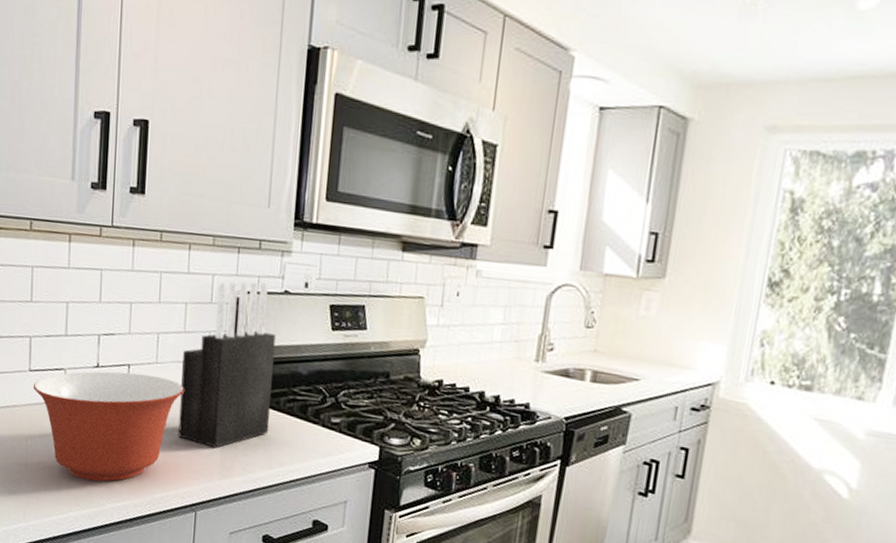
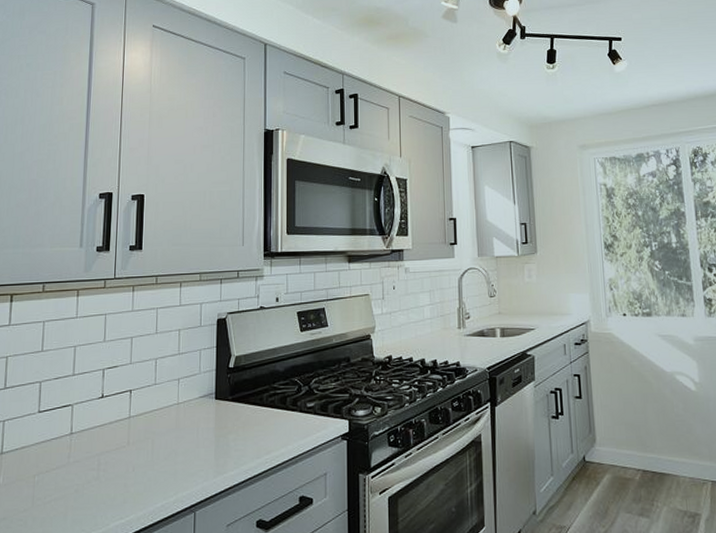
mixing bowl: present [32,371,184,482] -> none [41,395,180,504]
knife block: present [178,281,276,448] -> none [176,302,256,450]

